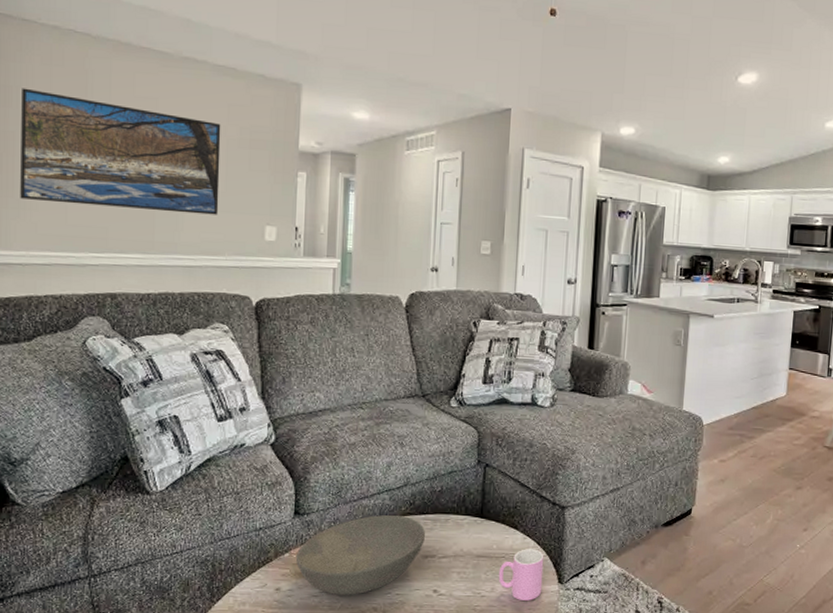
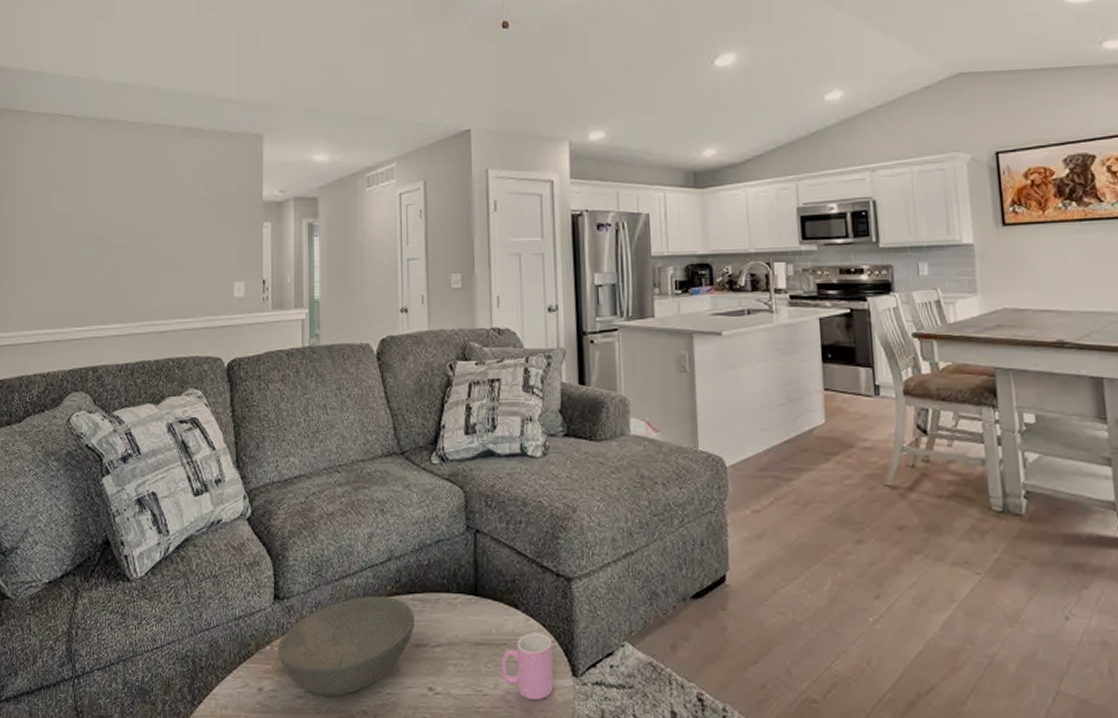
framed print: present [20,88,221,215] -> none [14,174,190,281]

